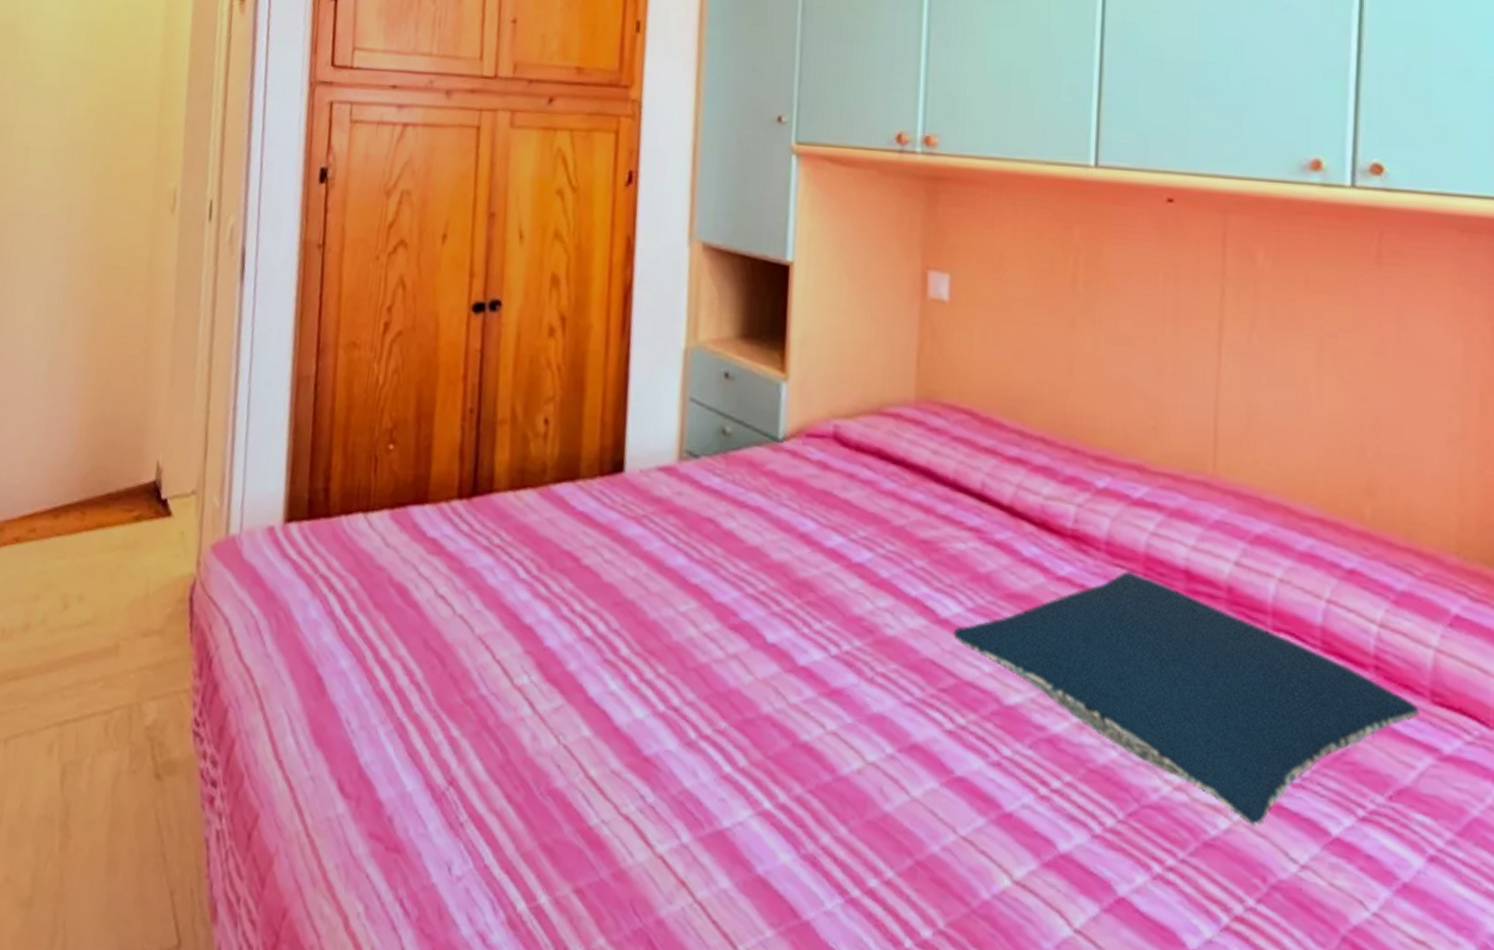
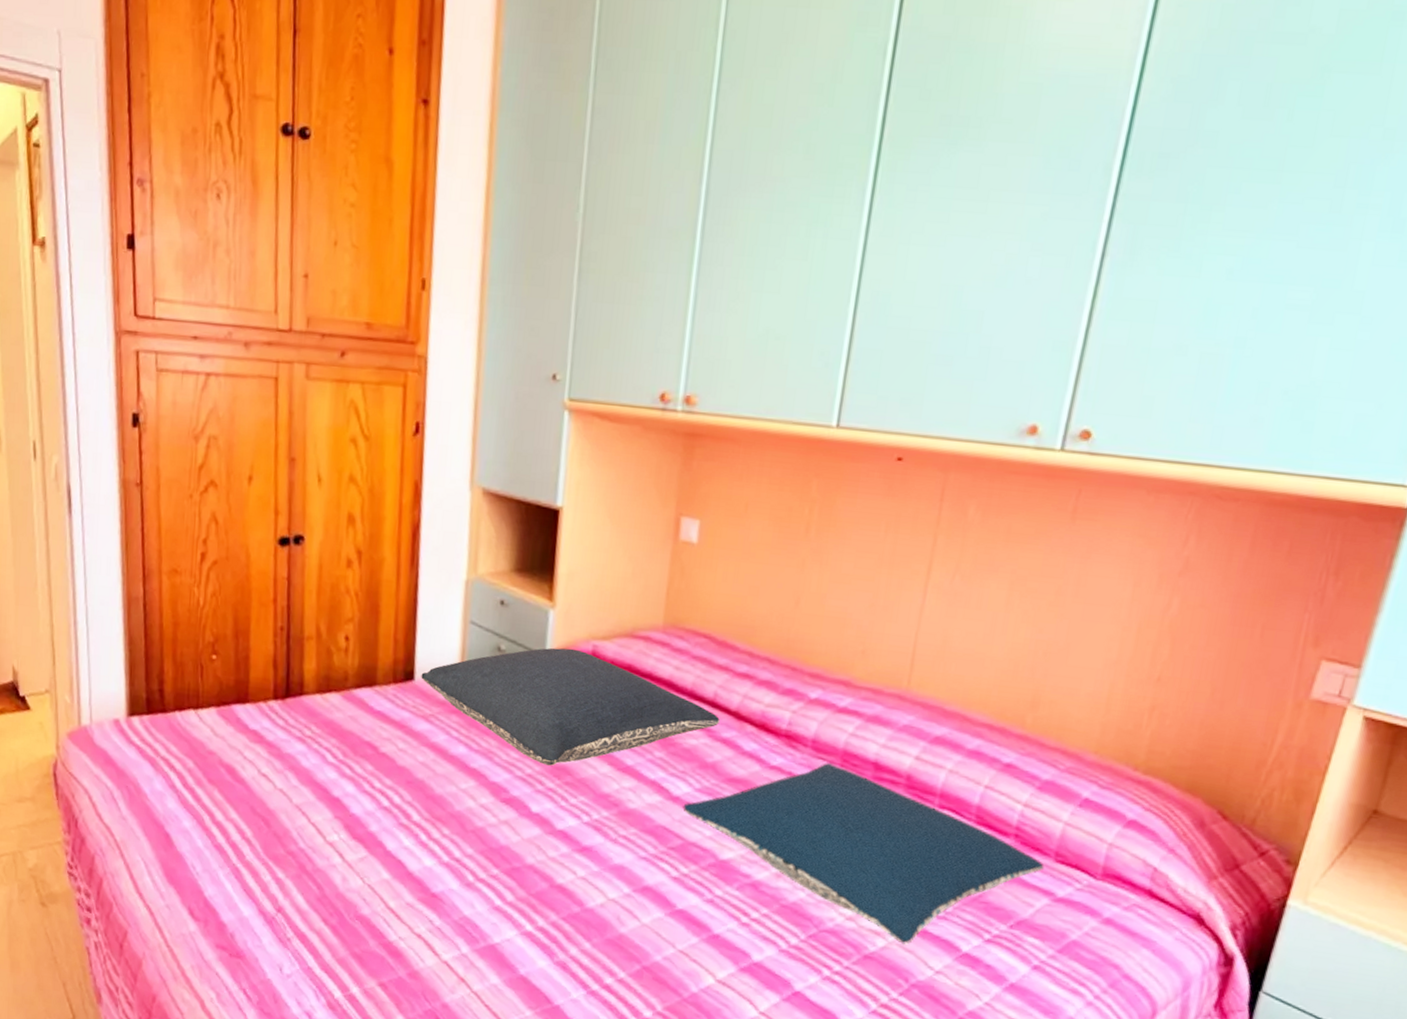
pillow: none [632,429,990,580] -> present [421,647,720,766]

